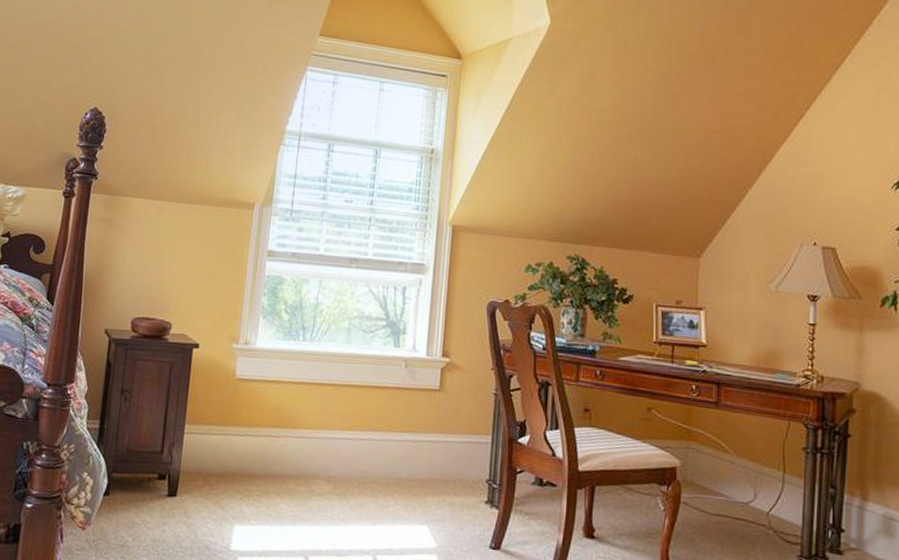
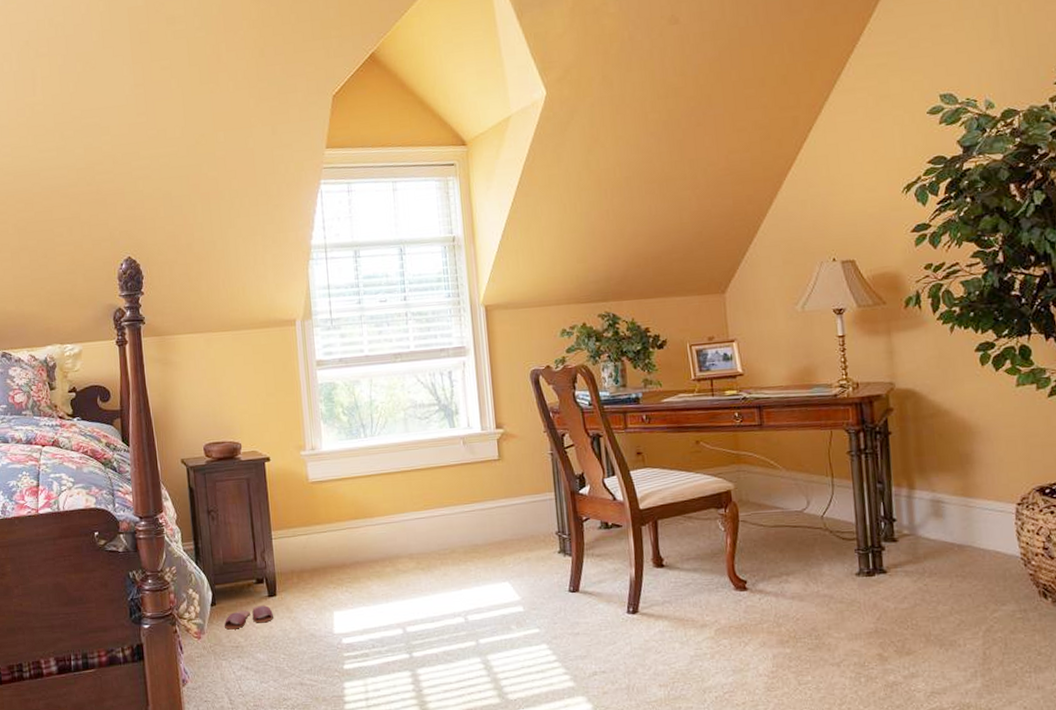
slippers: none [114,503,169,526] -> present [224,604,273,630]

